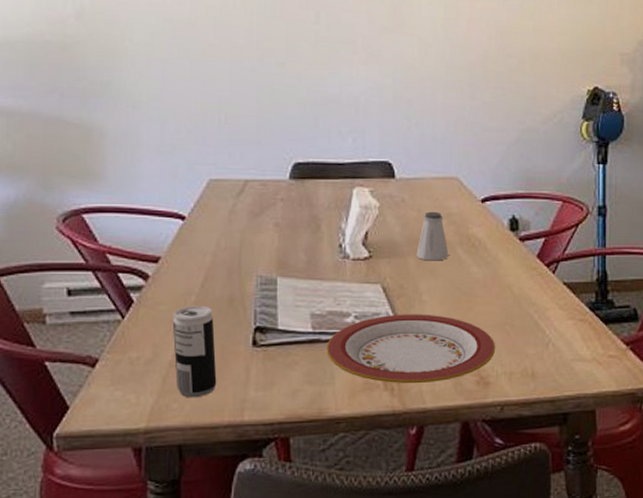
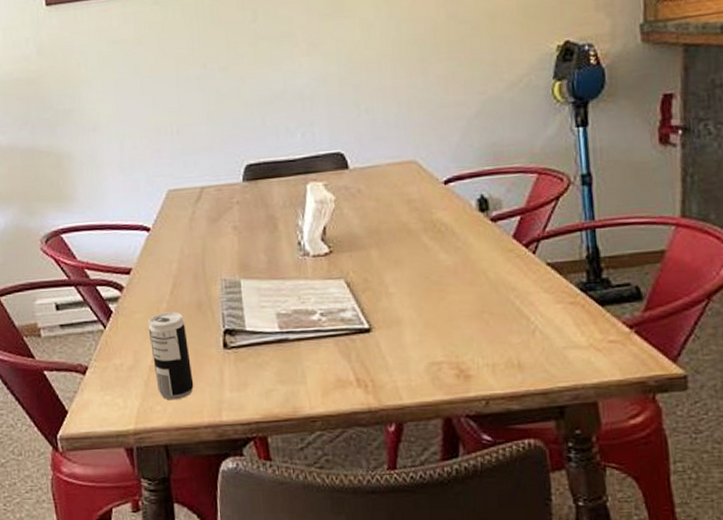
plate: present [326,314,496,384] -> none [295,306,475,380]
saltshaker: present [416,211,449,261] -> none [378,199,414,252]

